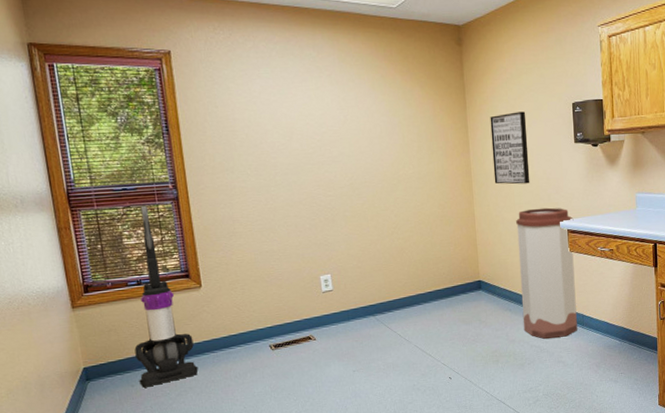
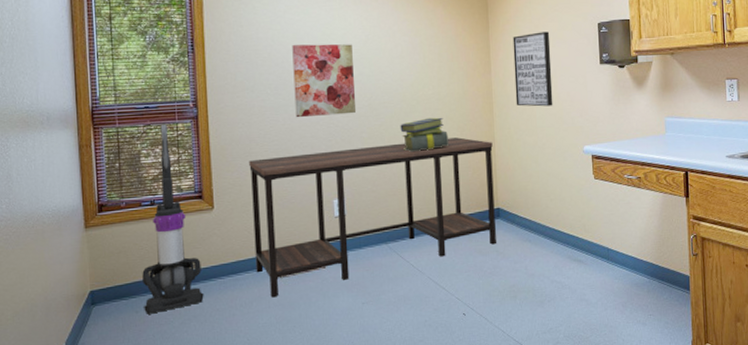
desk: none [234,215,479,369] -> present [249,137,496,298]
wall art: none [270,124,339,198] -> present [292,44,357,118]
stack of books: none [382,195,430,230] -> present [400,117,448,153]
trash can: present [516,207,577,339] -> none [538,131,602,274]

